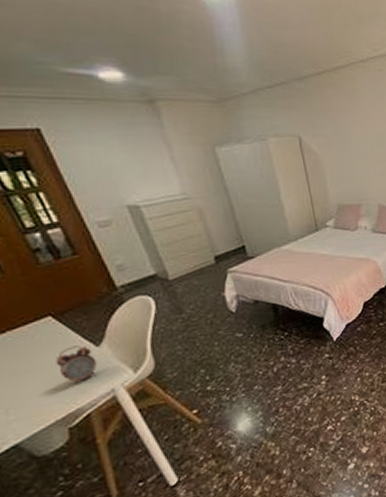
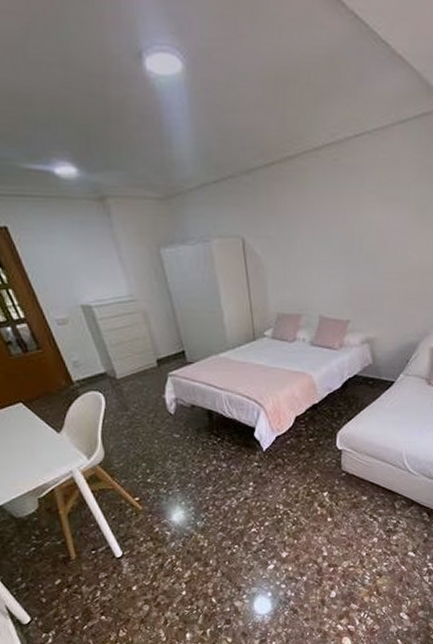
alarm clock: present [56,345,98,385] -> none [27,430,59,463]

